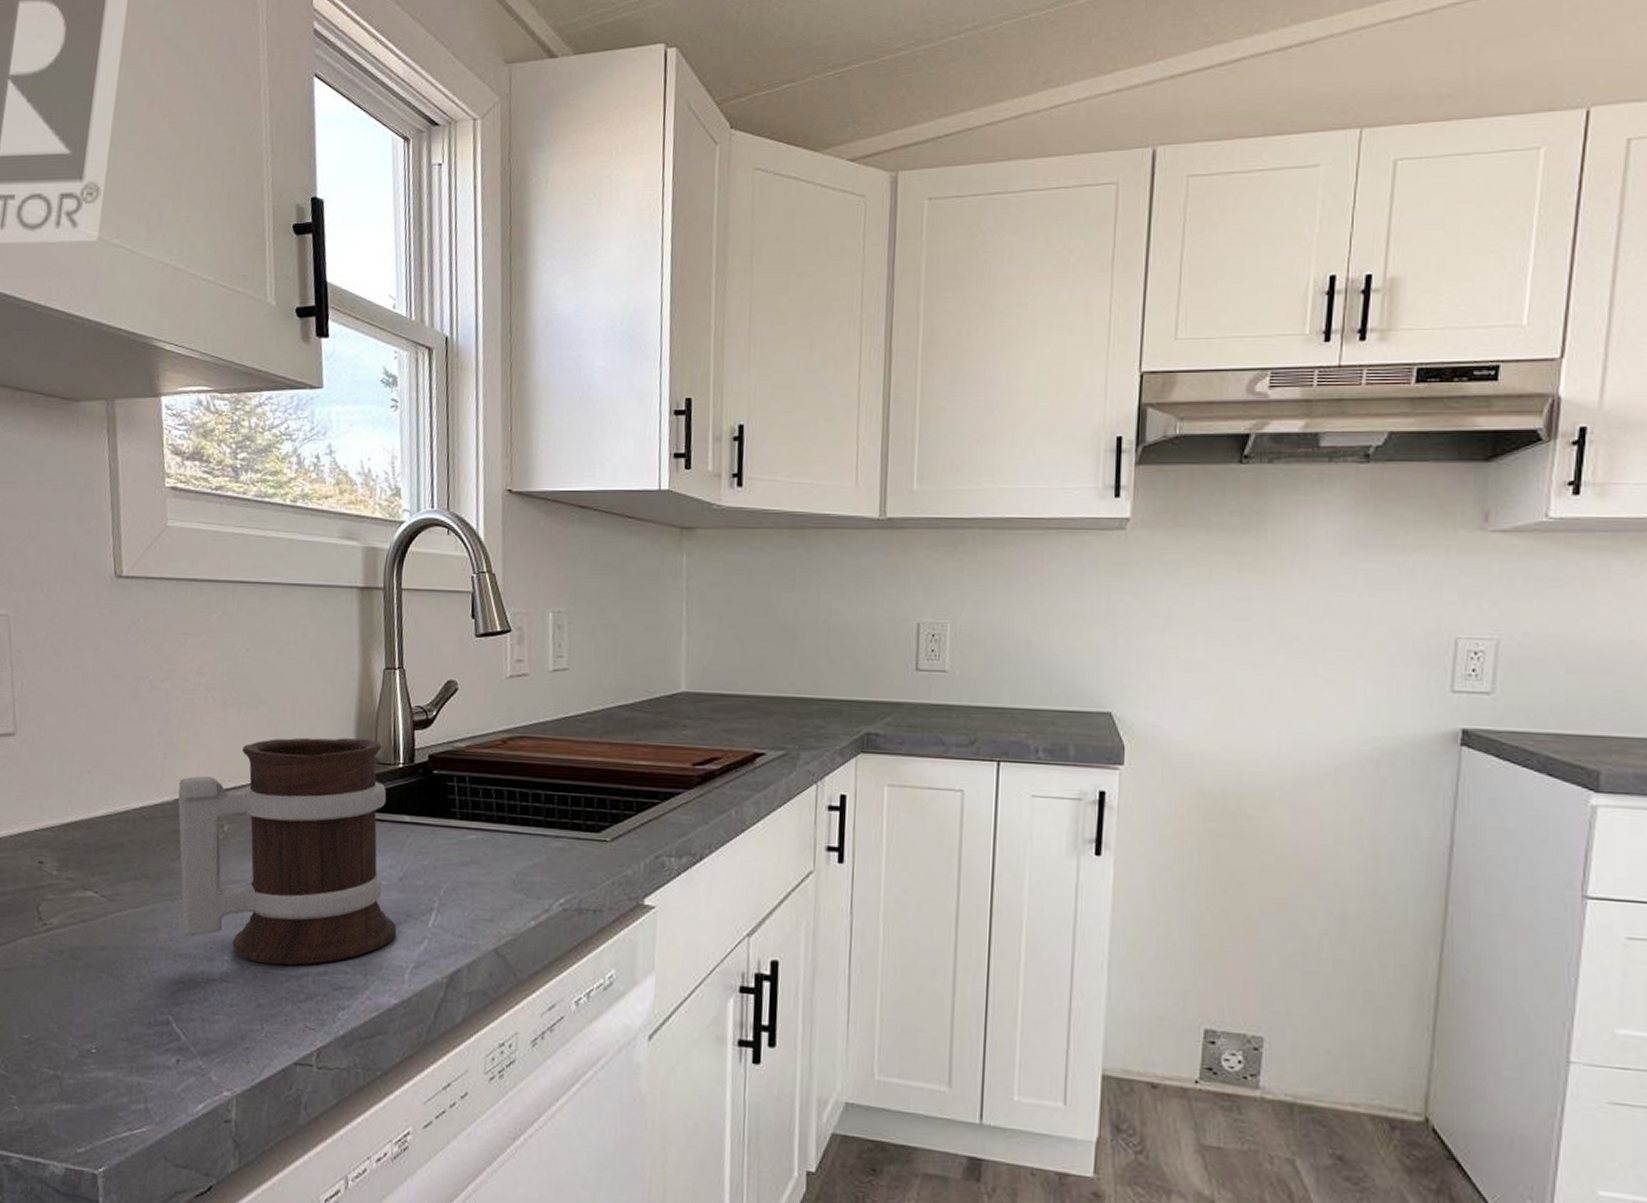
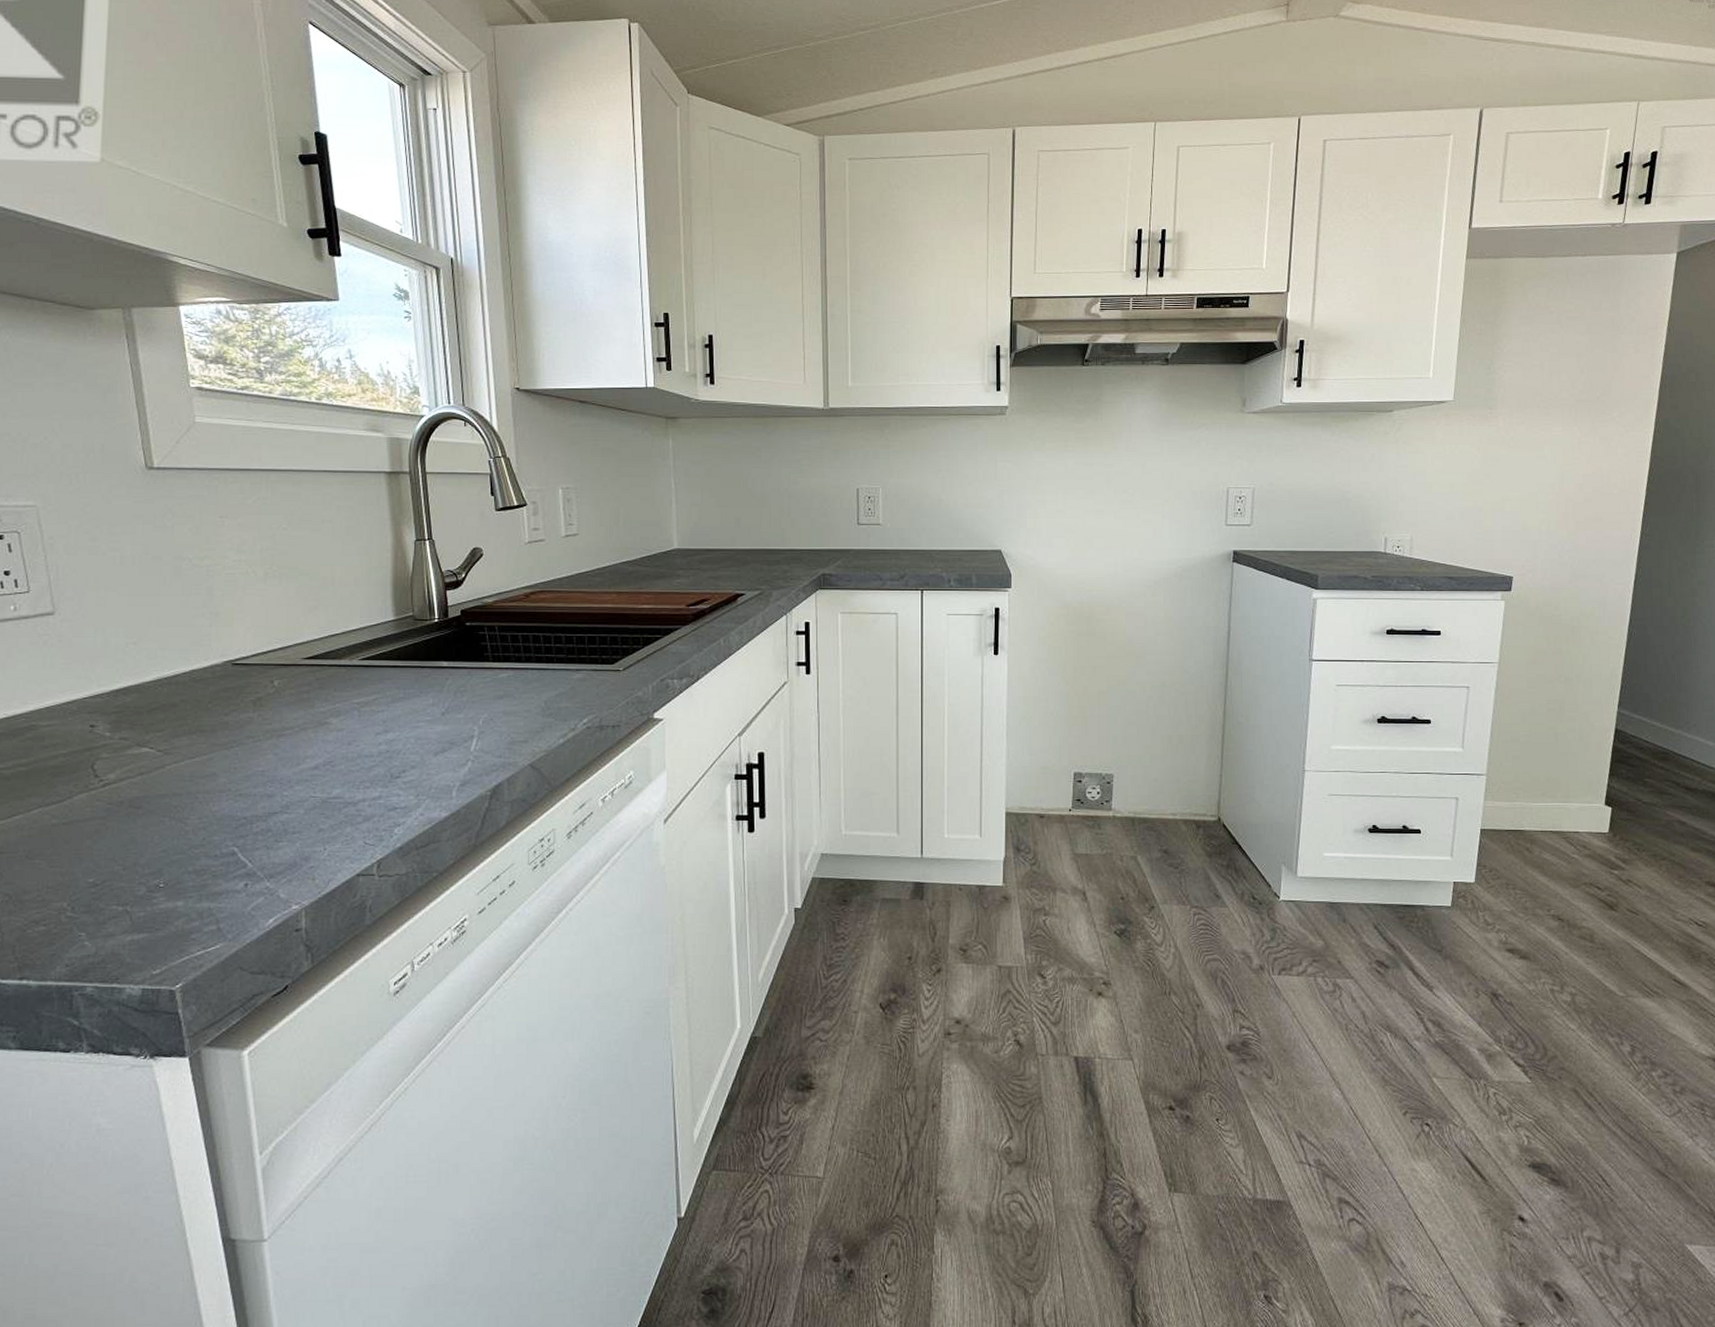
mug: present [178,737,397,966] -> none [226,600,442,795]

